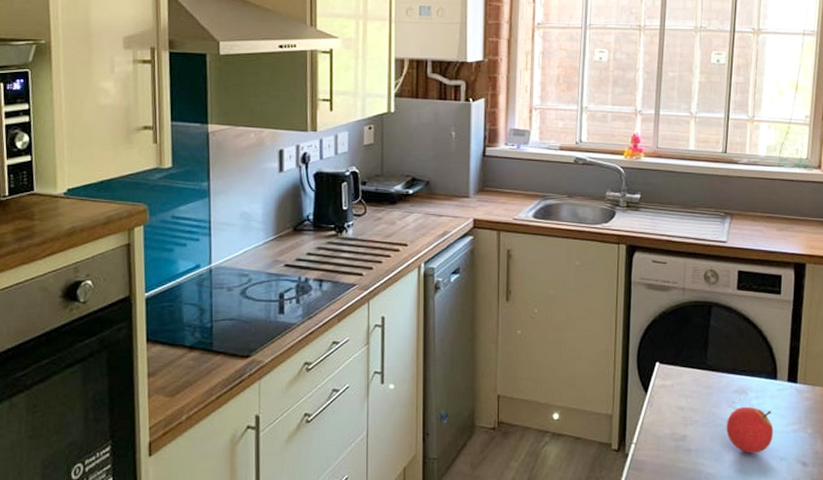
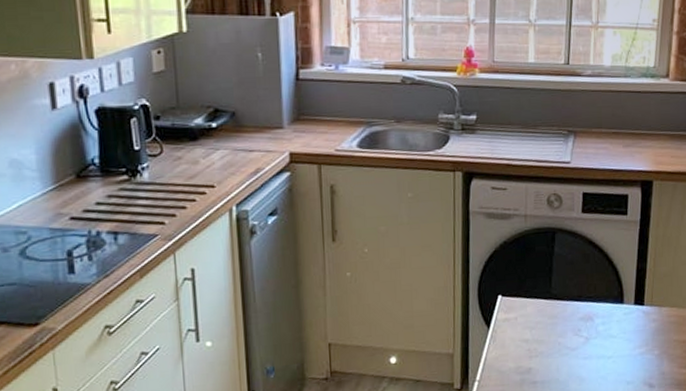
fruit: present [726,406,774,454] -> none [572,333,621,380]

